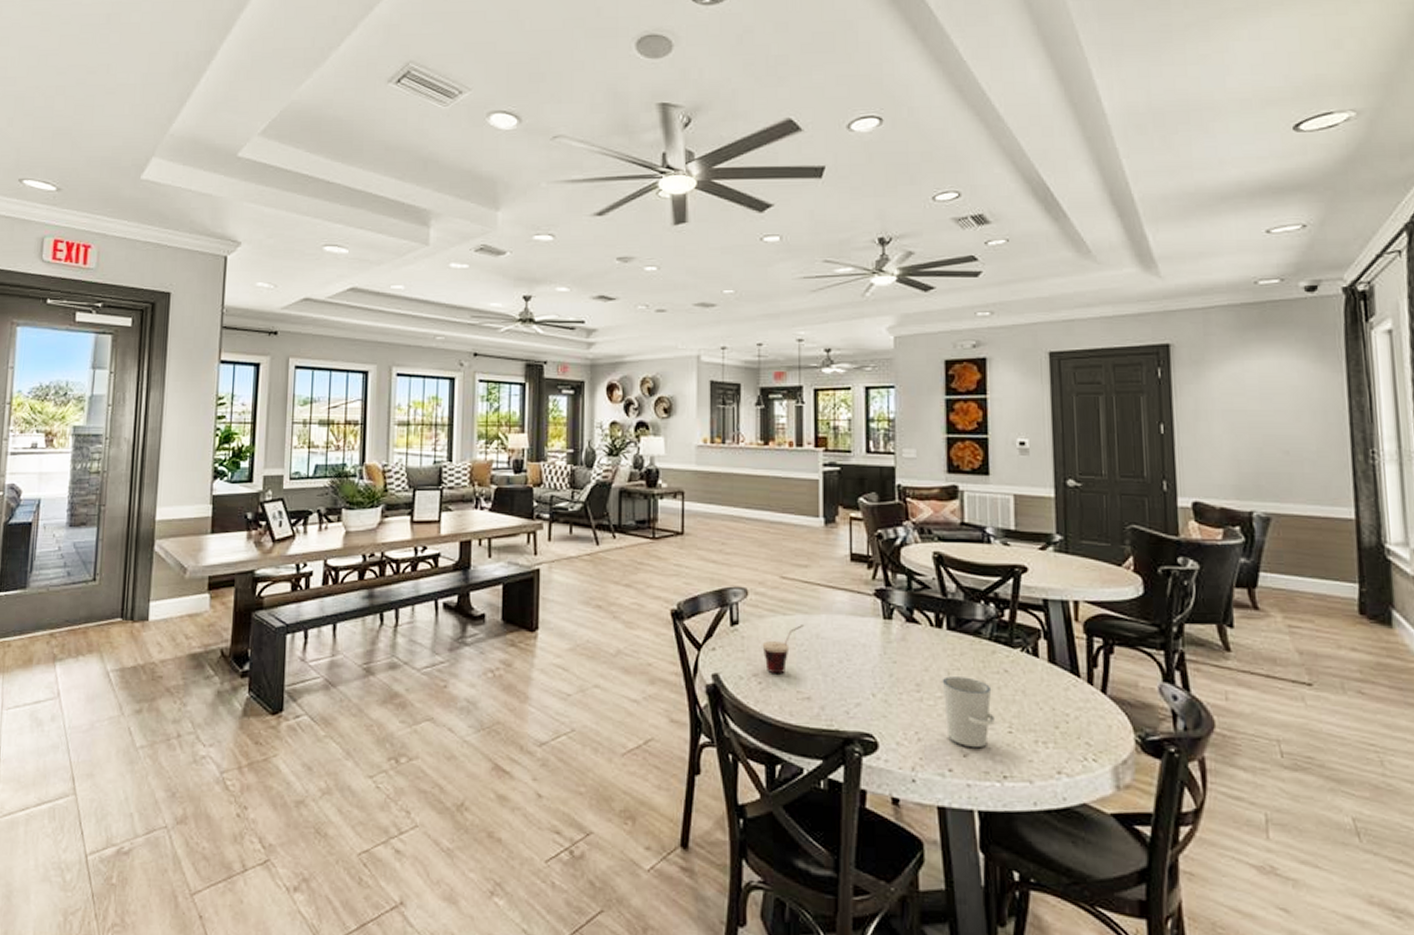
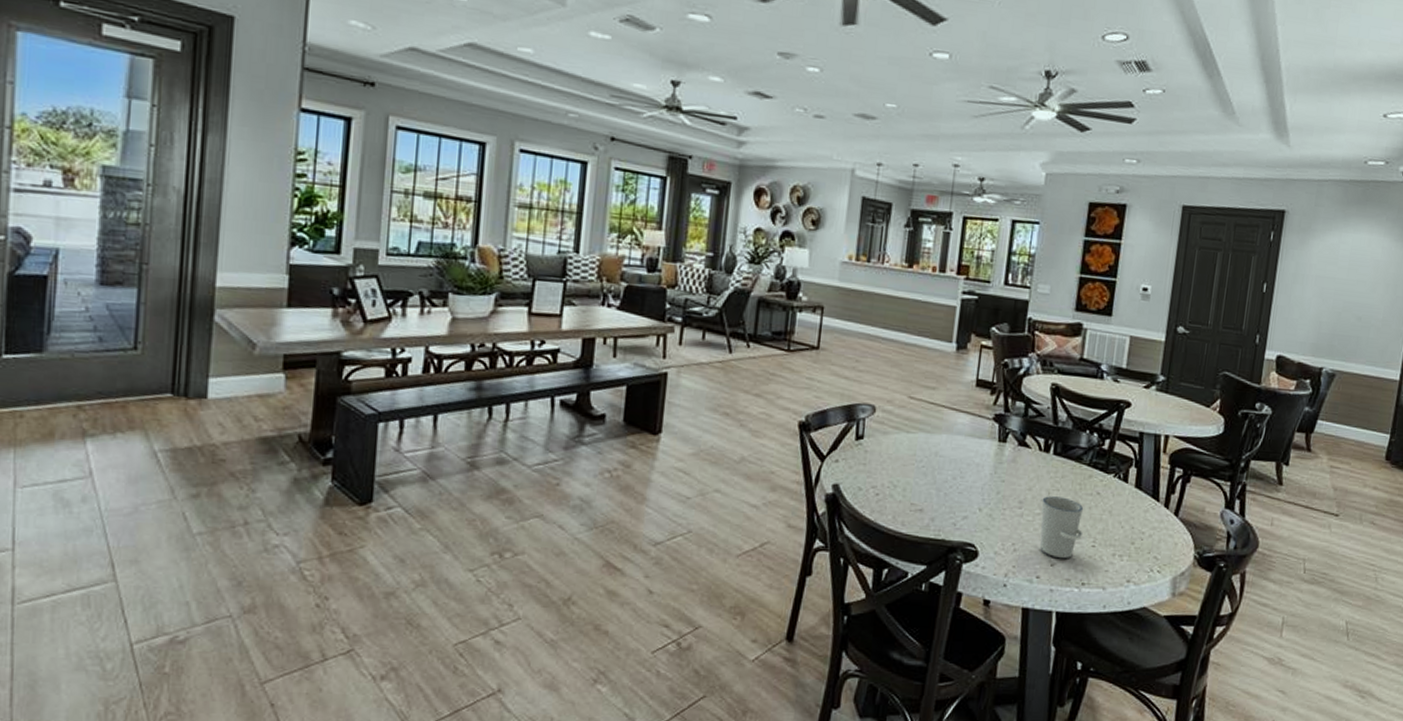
cup: present [762,625,805,673] -> none [883,443,926,486]

